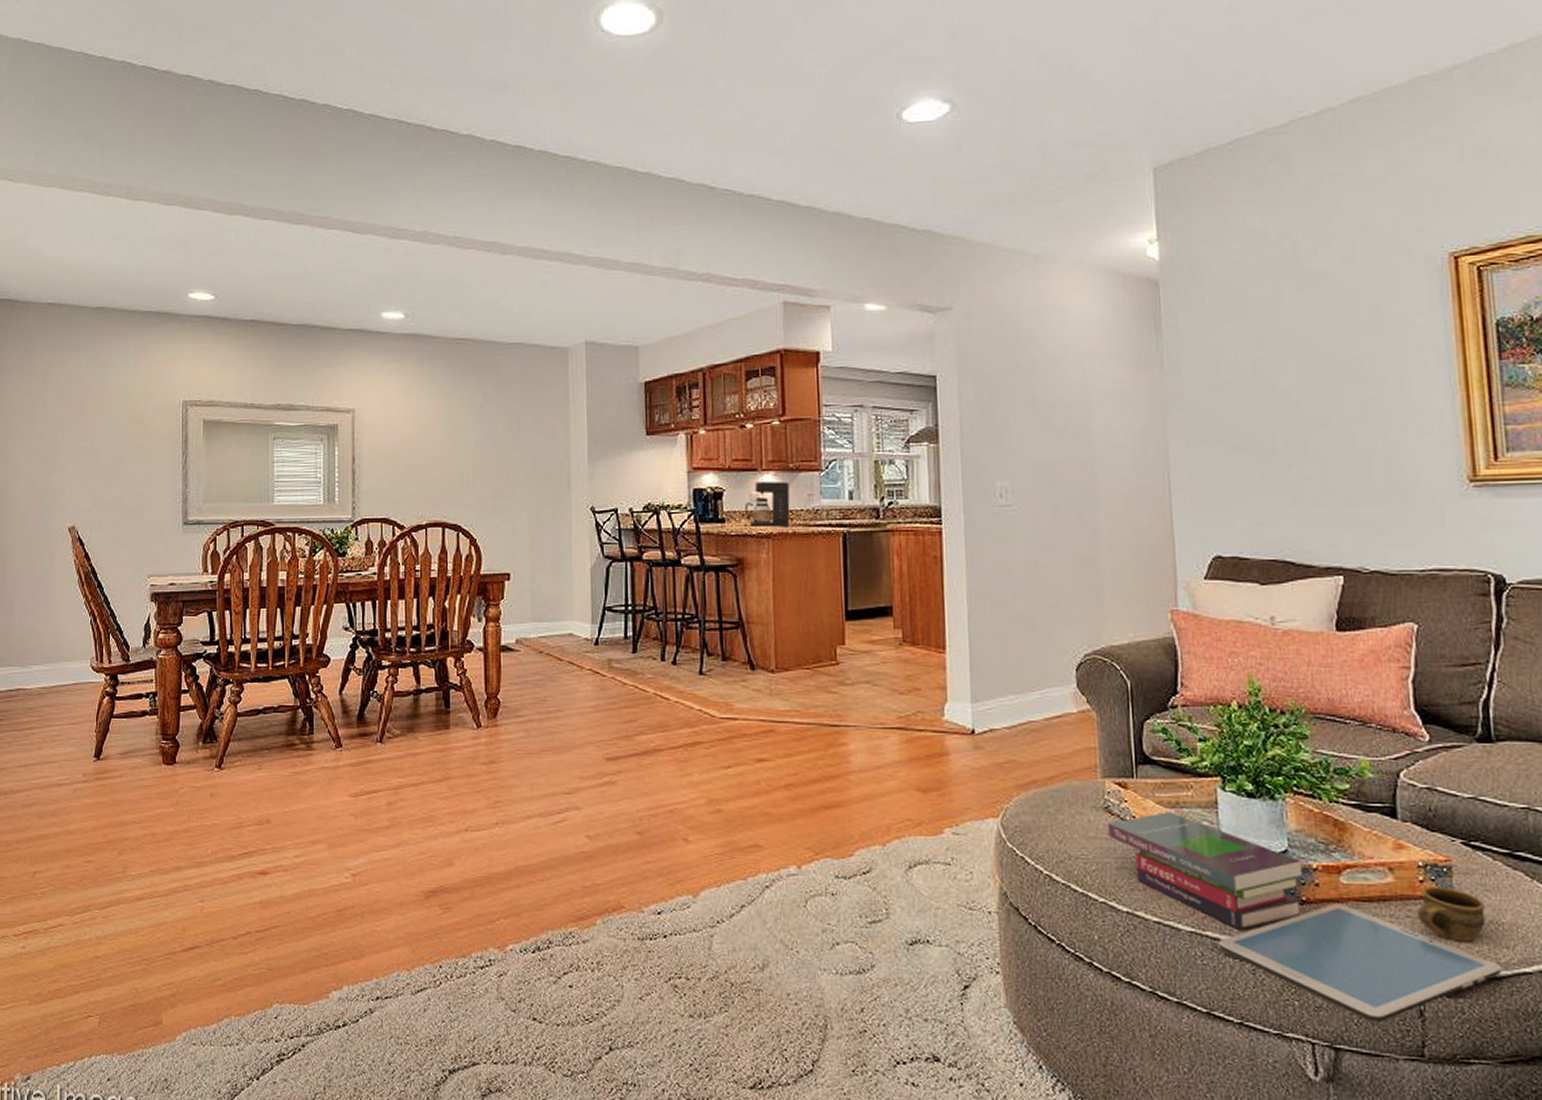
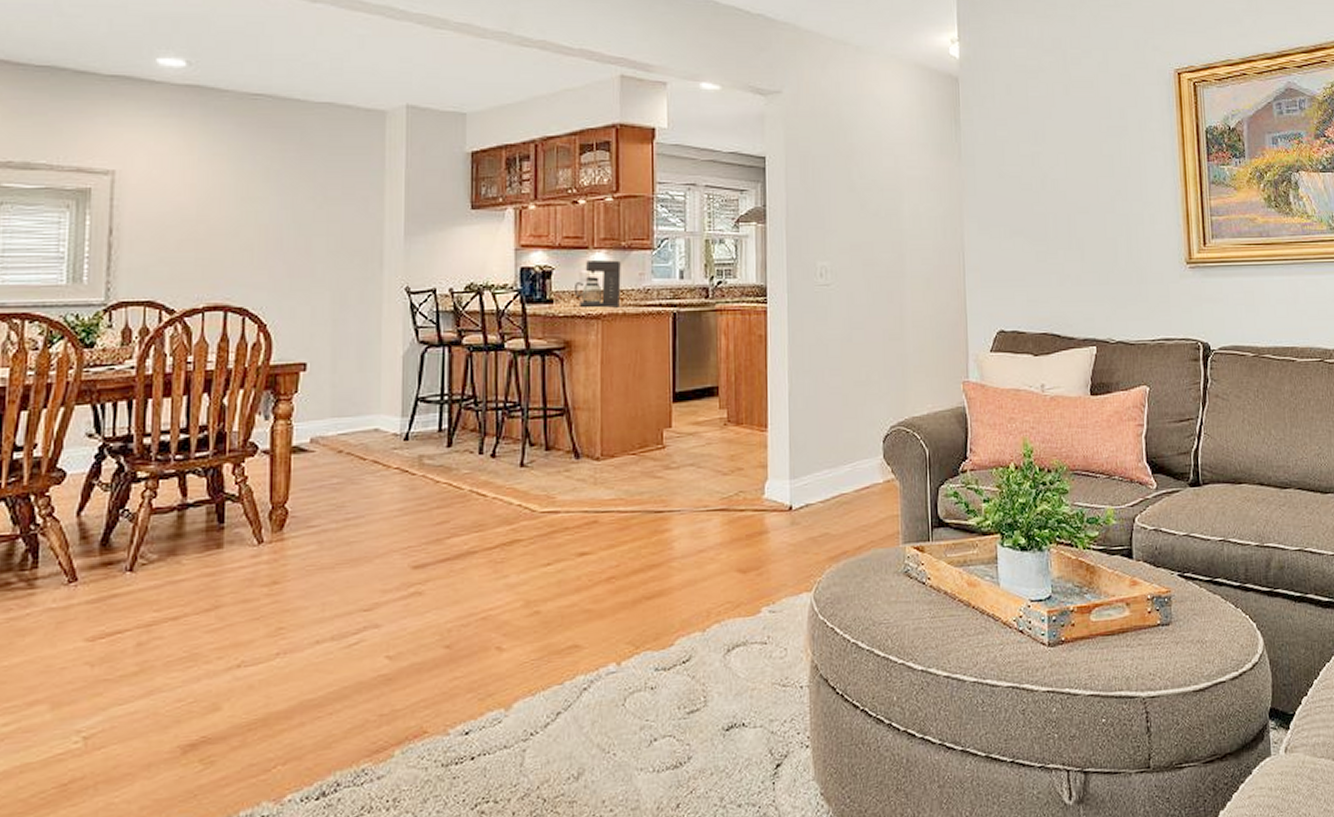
books: present [1108,812,1303,930] -> none [907,570,1063,674]
tablet: present [1218,903,1502,1024] -> none [995,639,1205,745]
cup: present [1418,886,1486,942] -> none [1146,615,1194,662]

